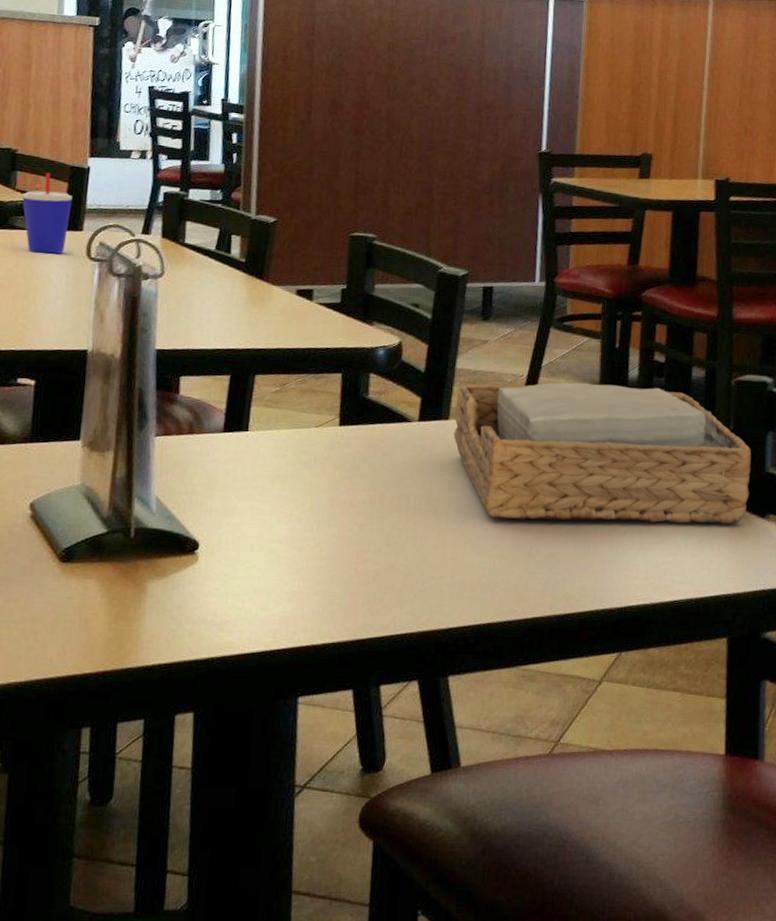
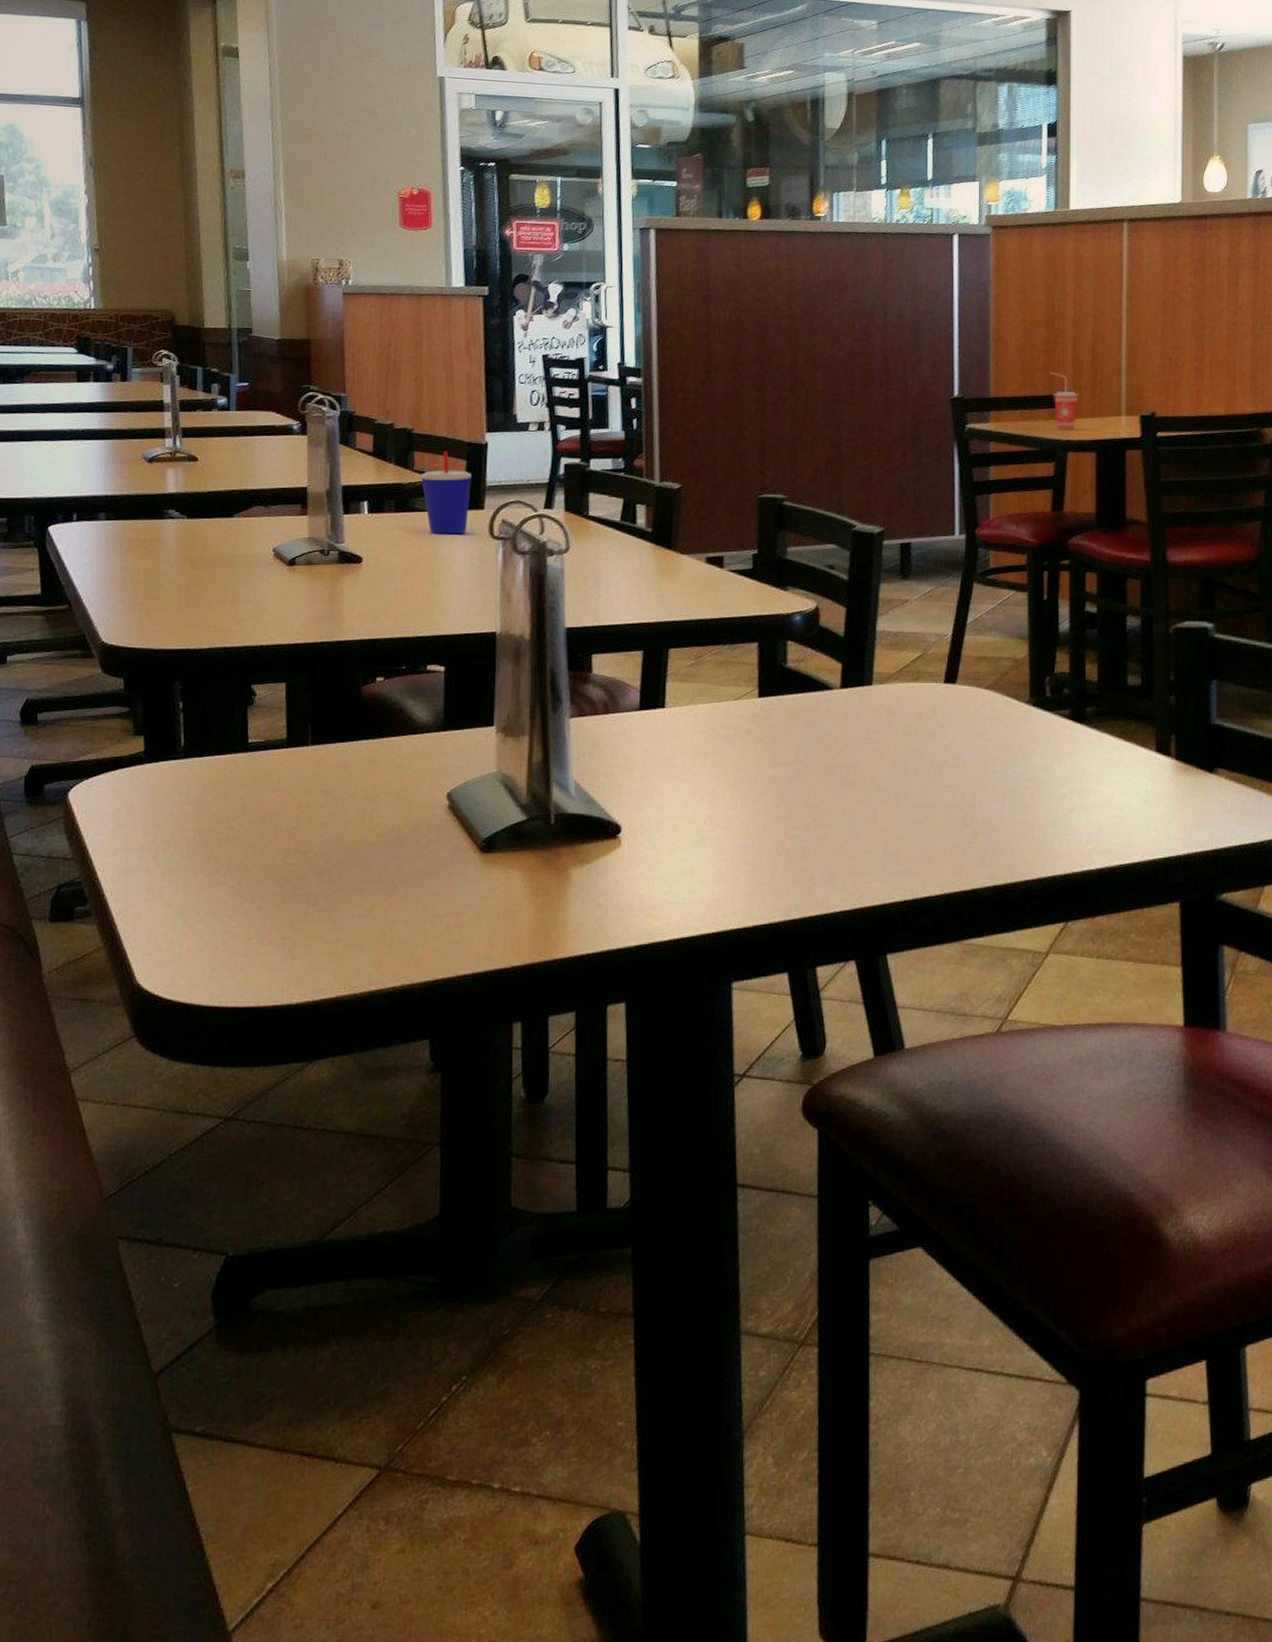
napkin holder: present [453,382,752,524] -> none [878,638,1195,786]
beverage cup: none [633,133,659,189] -> present [1049,371,1079,430]

